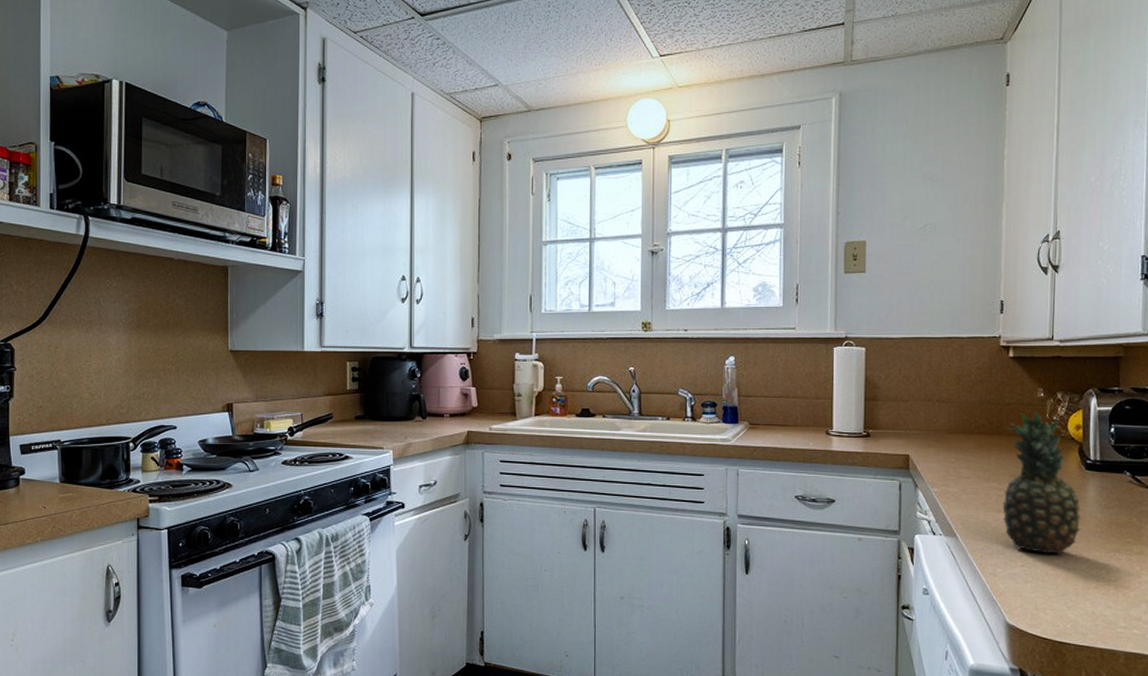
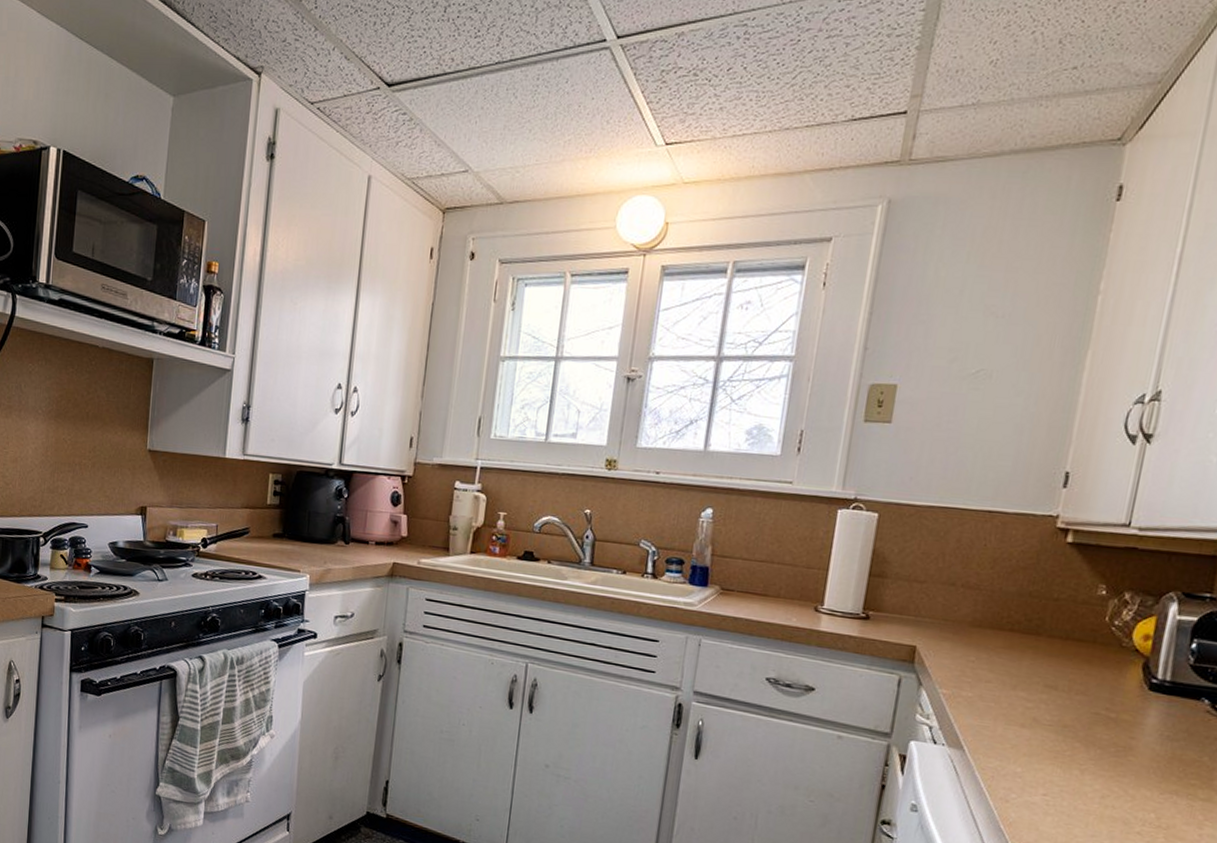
fruit: present [1002,410,1081,554] -> none [1027,610,1134,788]

